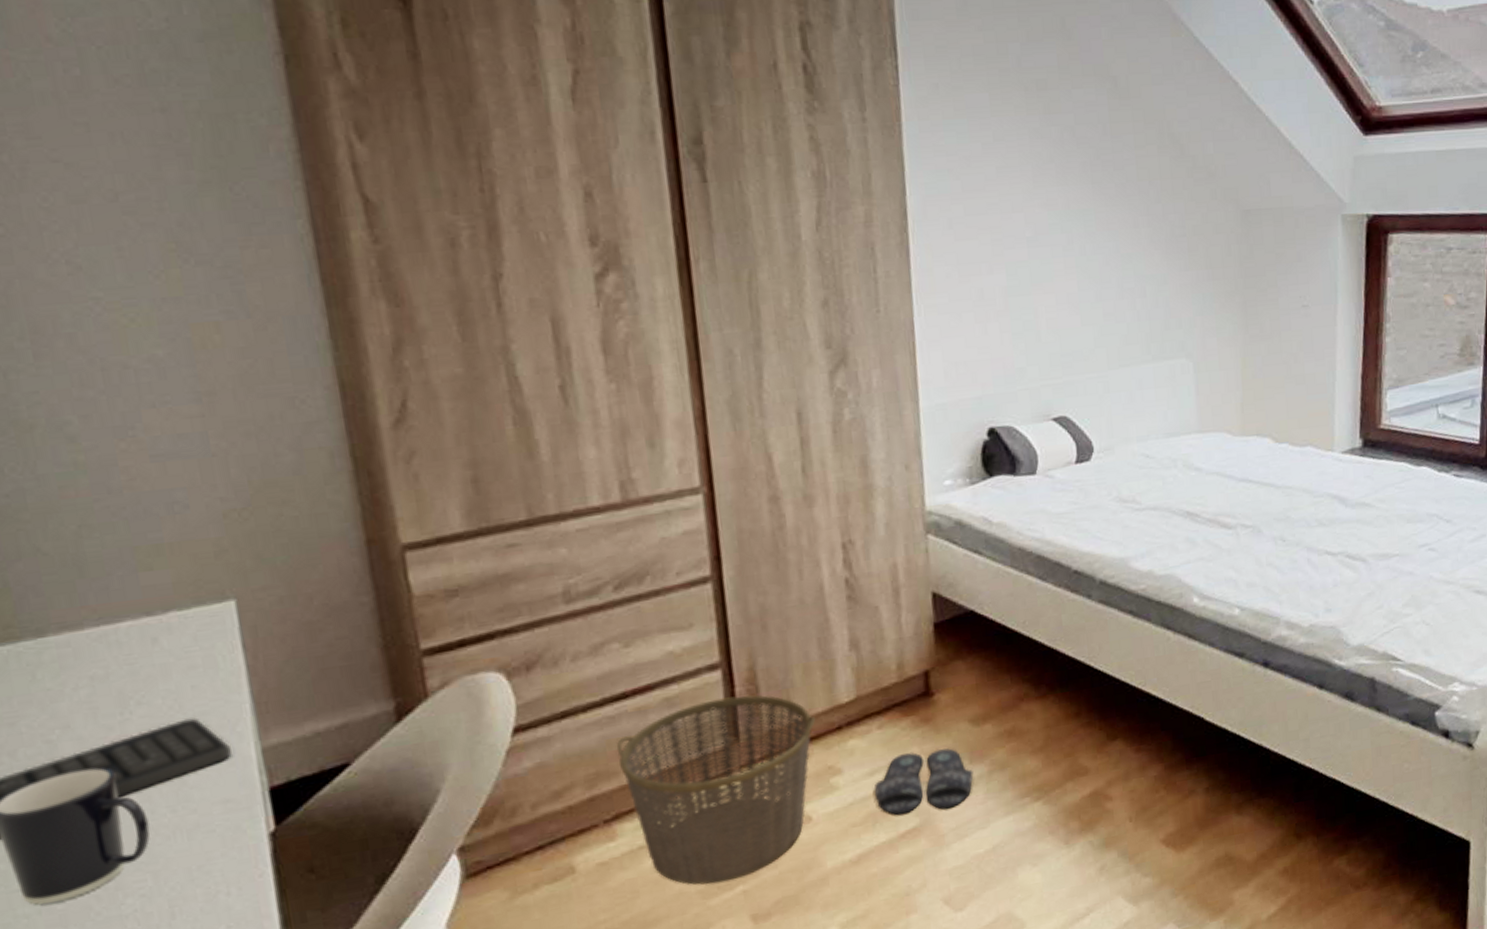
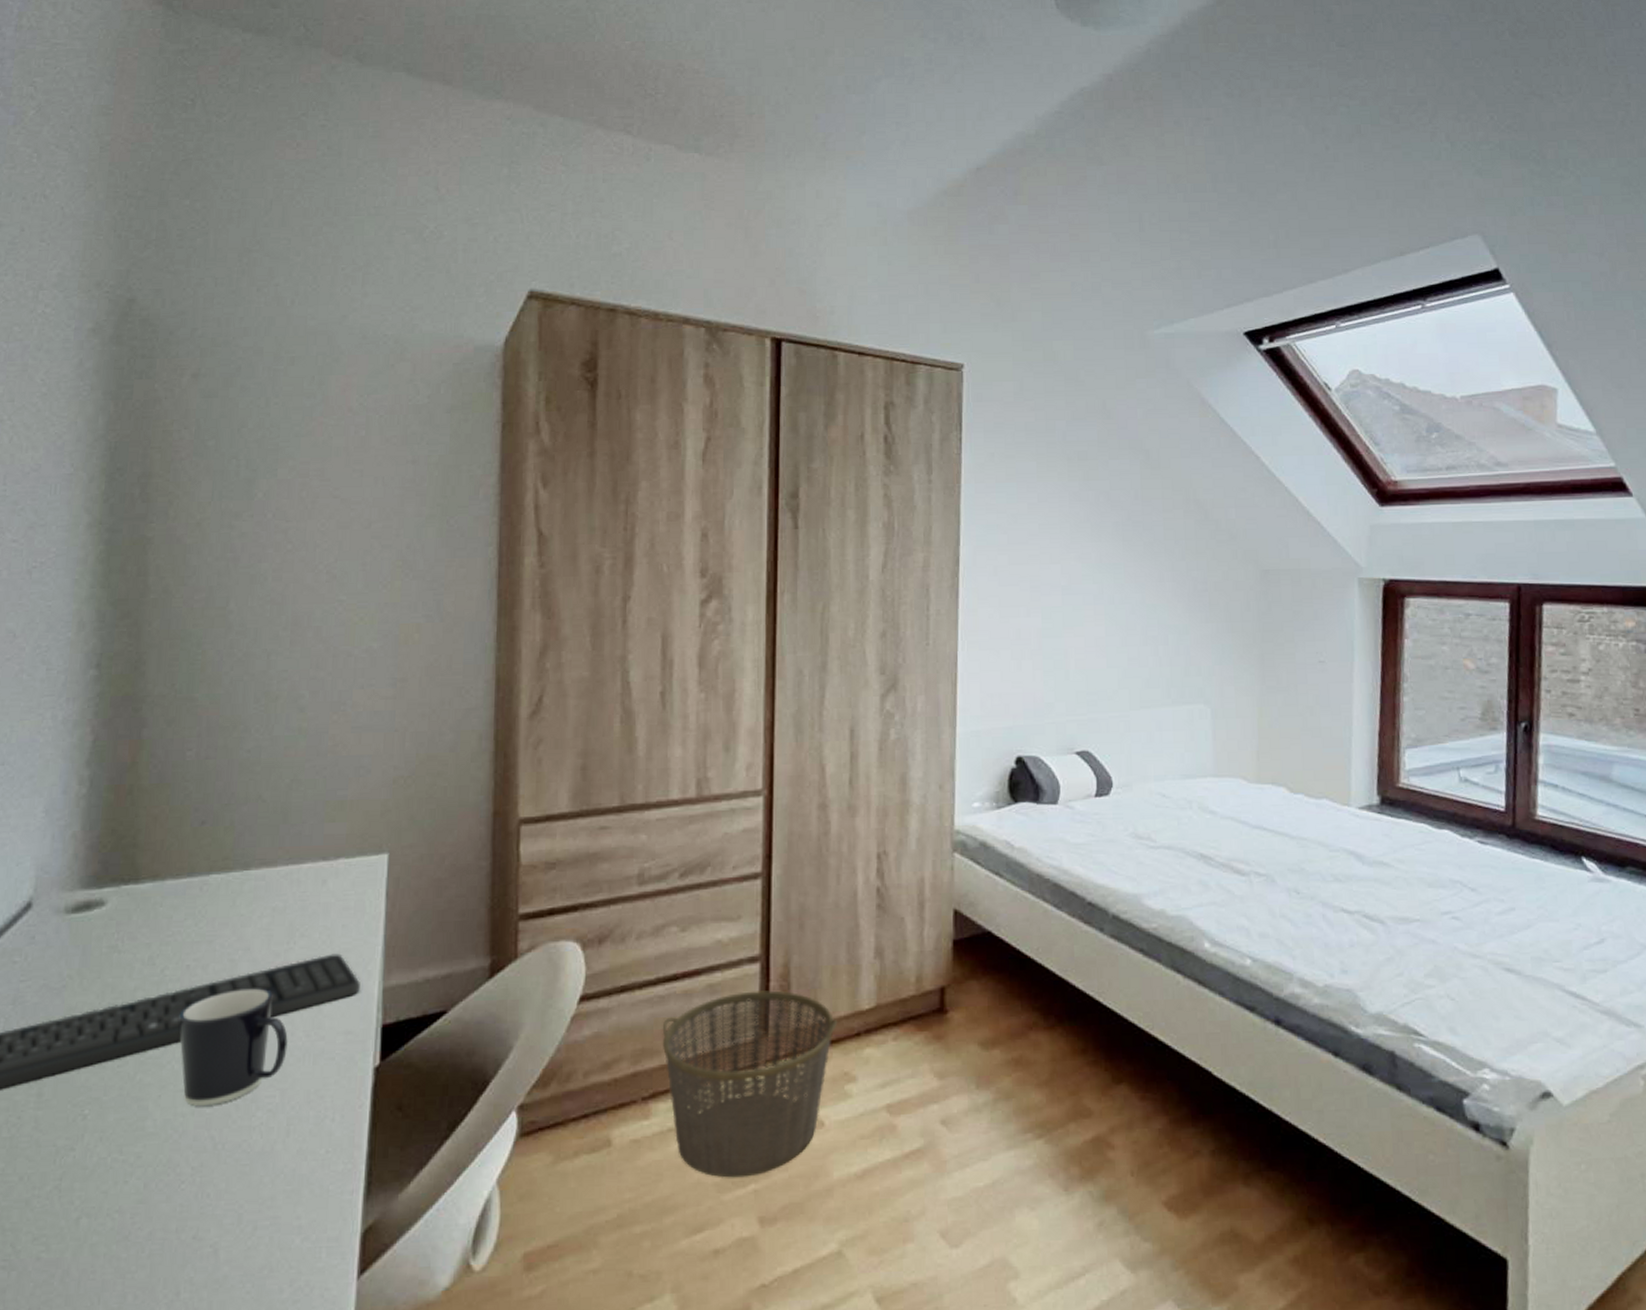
slippers: present [874,748,974,816] -> none [884,1068,979,1135]

